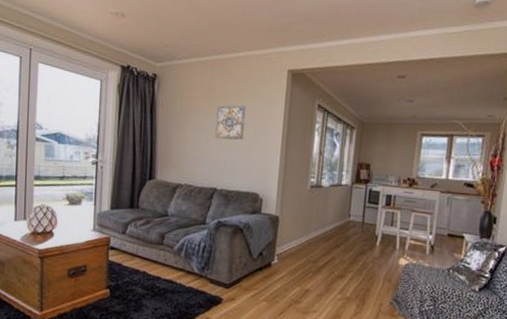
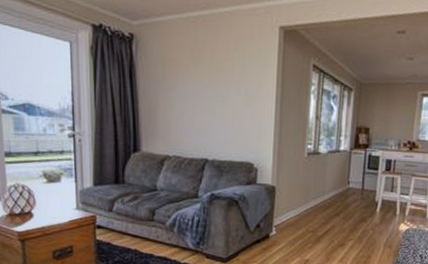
wall art: present [215,105,246,140] -> none [203,67,236,106]

